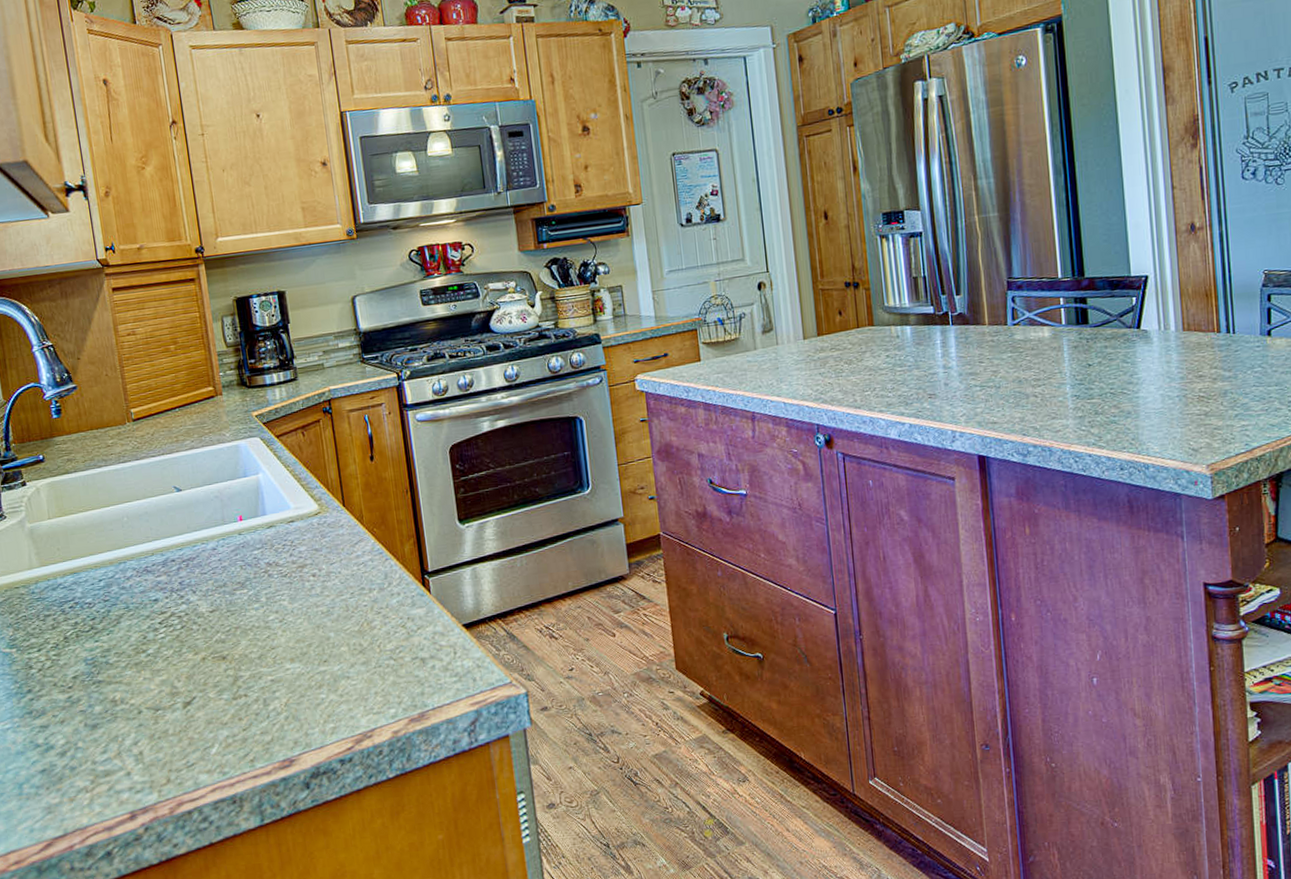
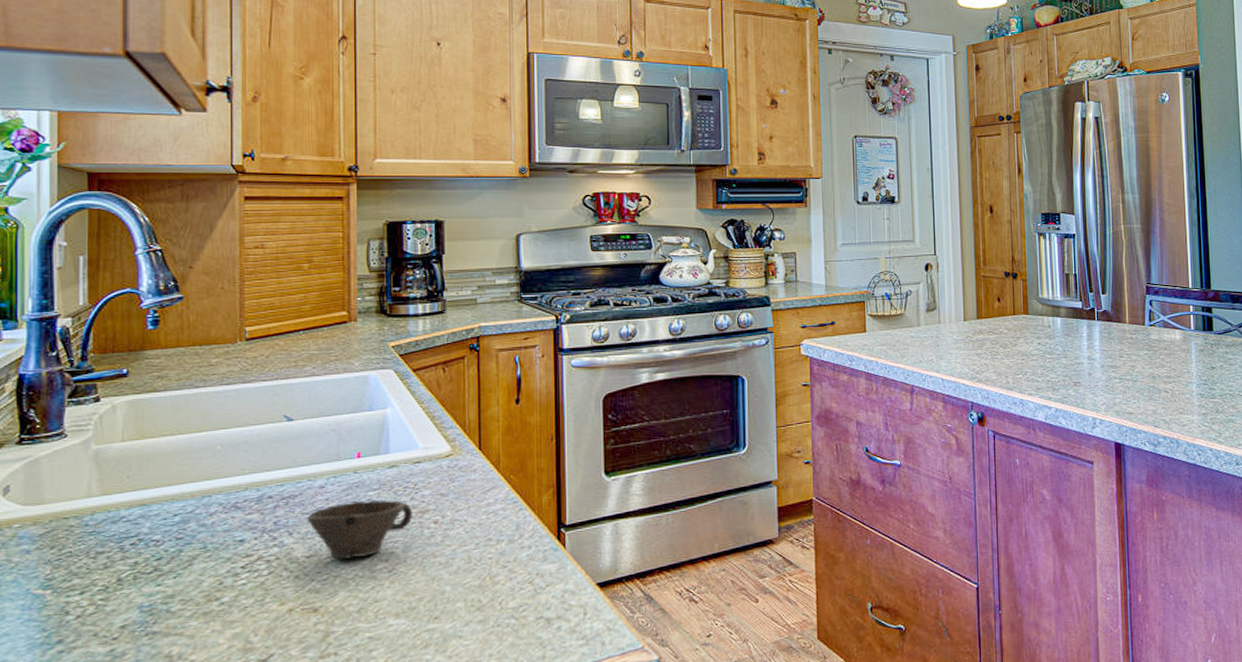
cup: none [205,557,294,613] -> present [306,500,413,560]

